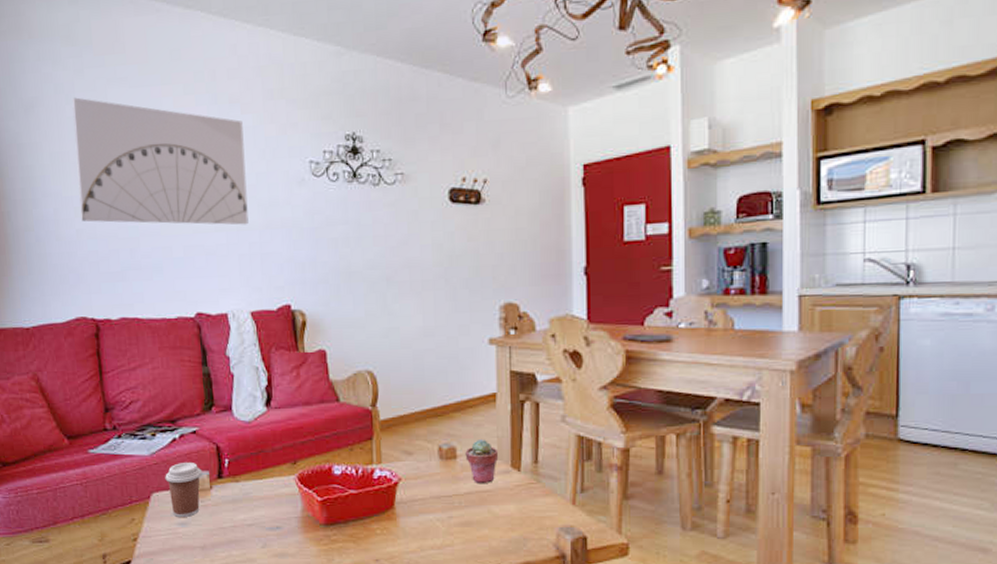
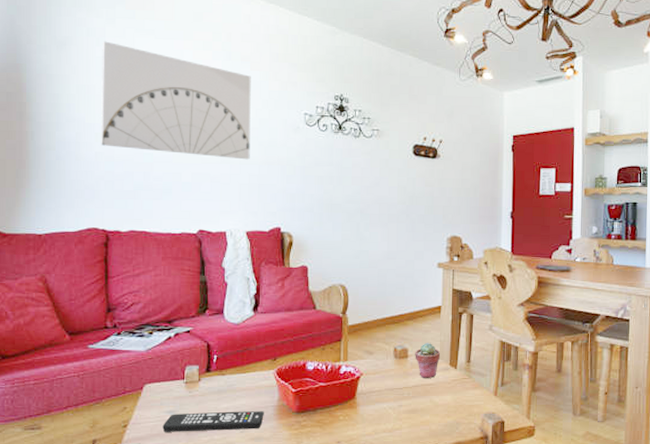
coffee cup: present [165,461,203,517] -> none [158,357,193,406]
remote control: none [175,523,287,547] -> present [162,411,264,432]

